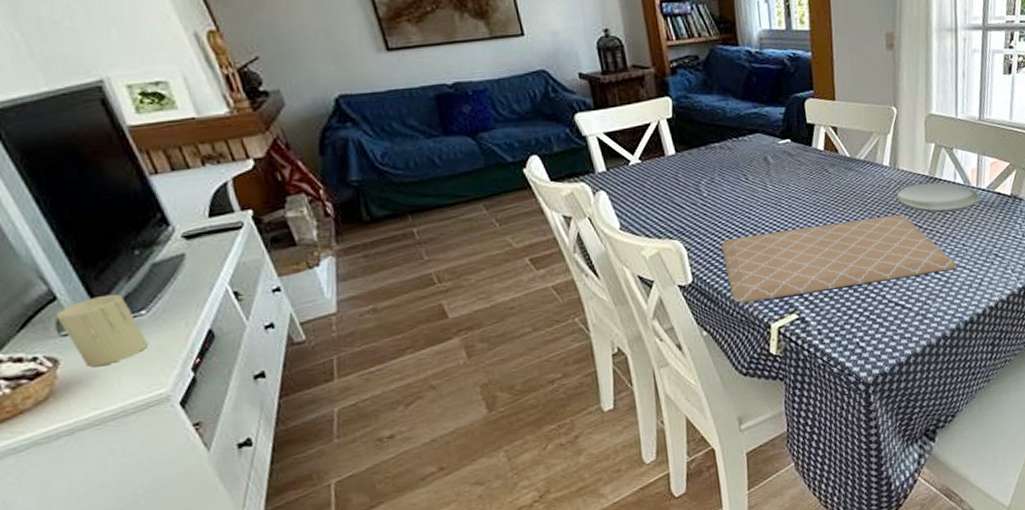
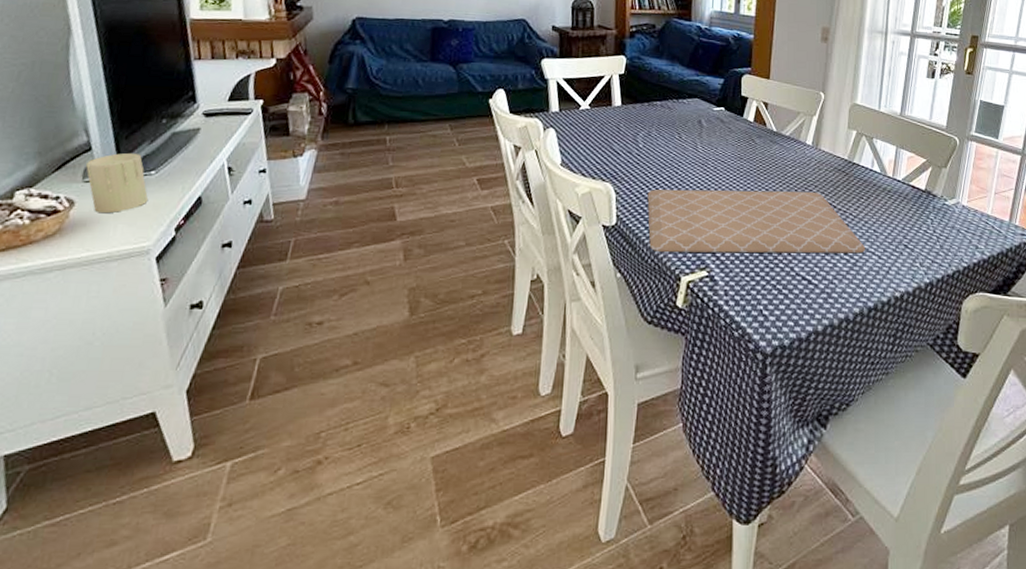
plate: present [896,182,980,213] -> none [815,165,895,197]

